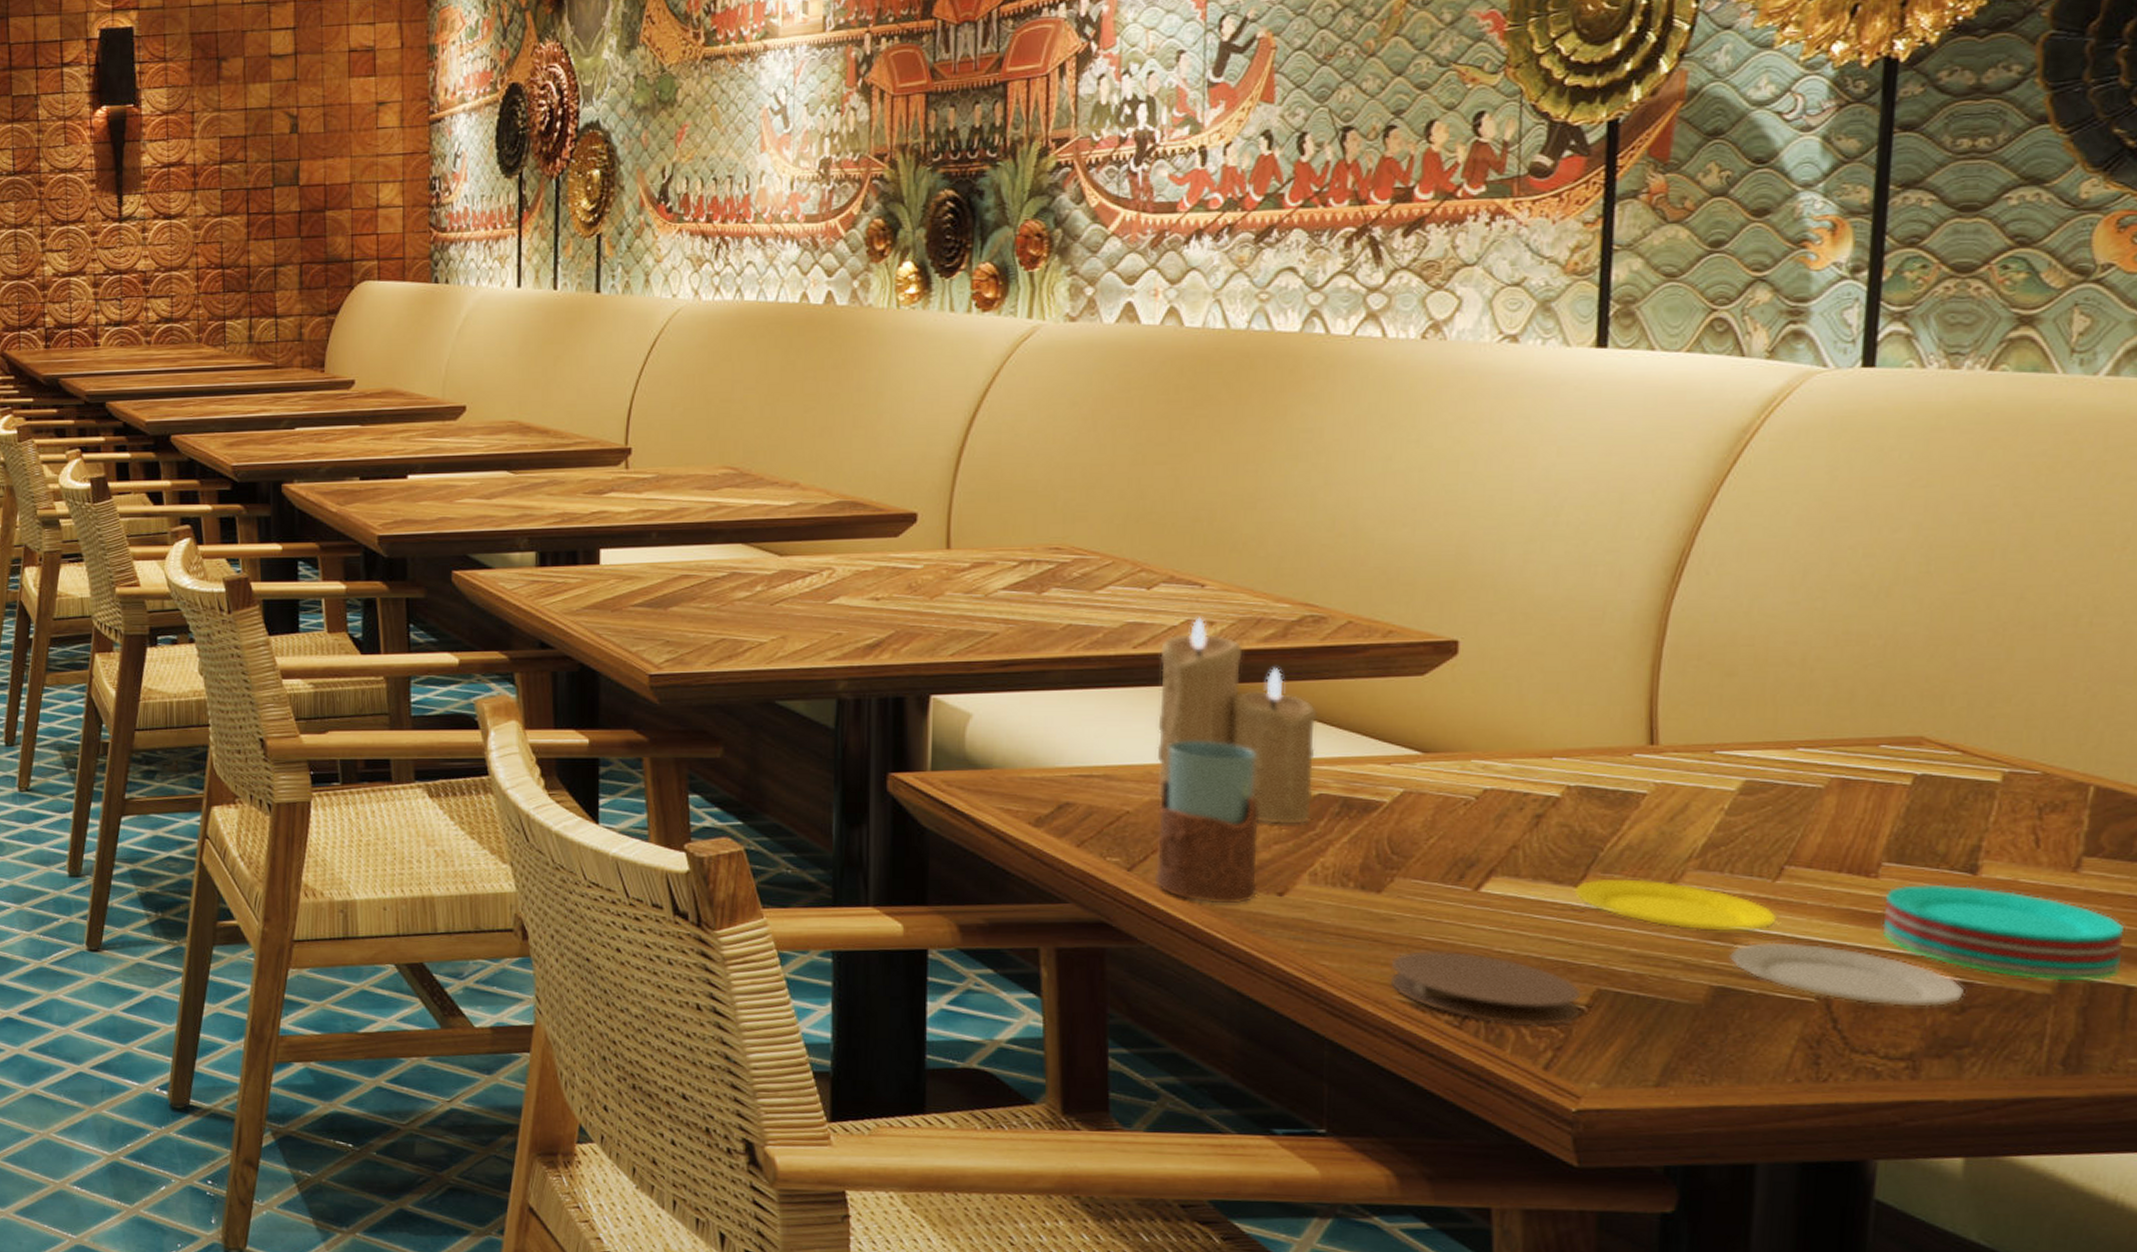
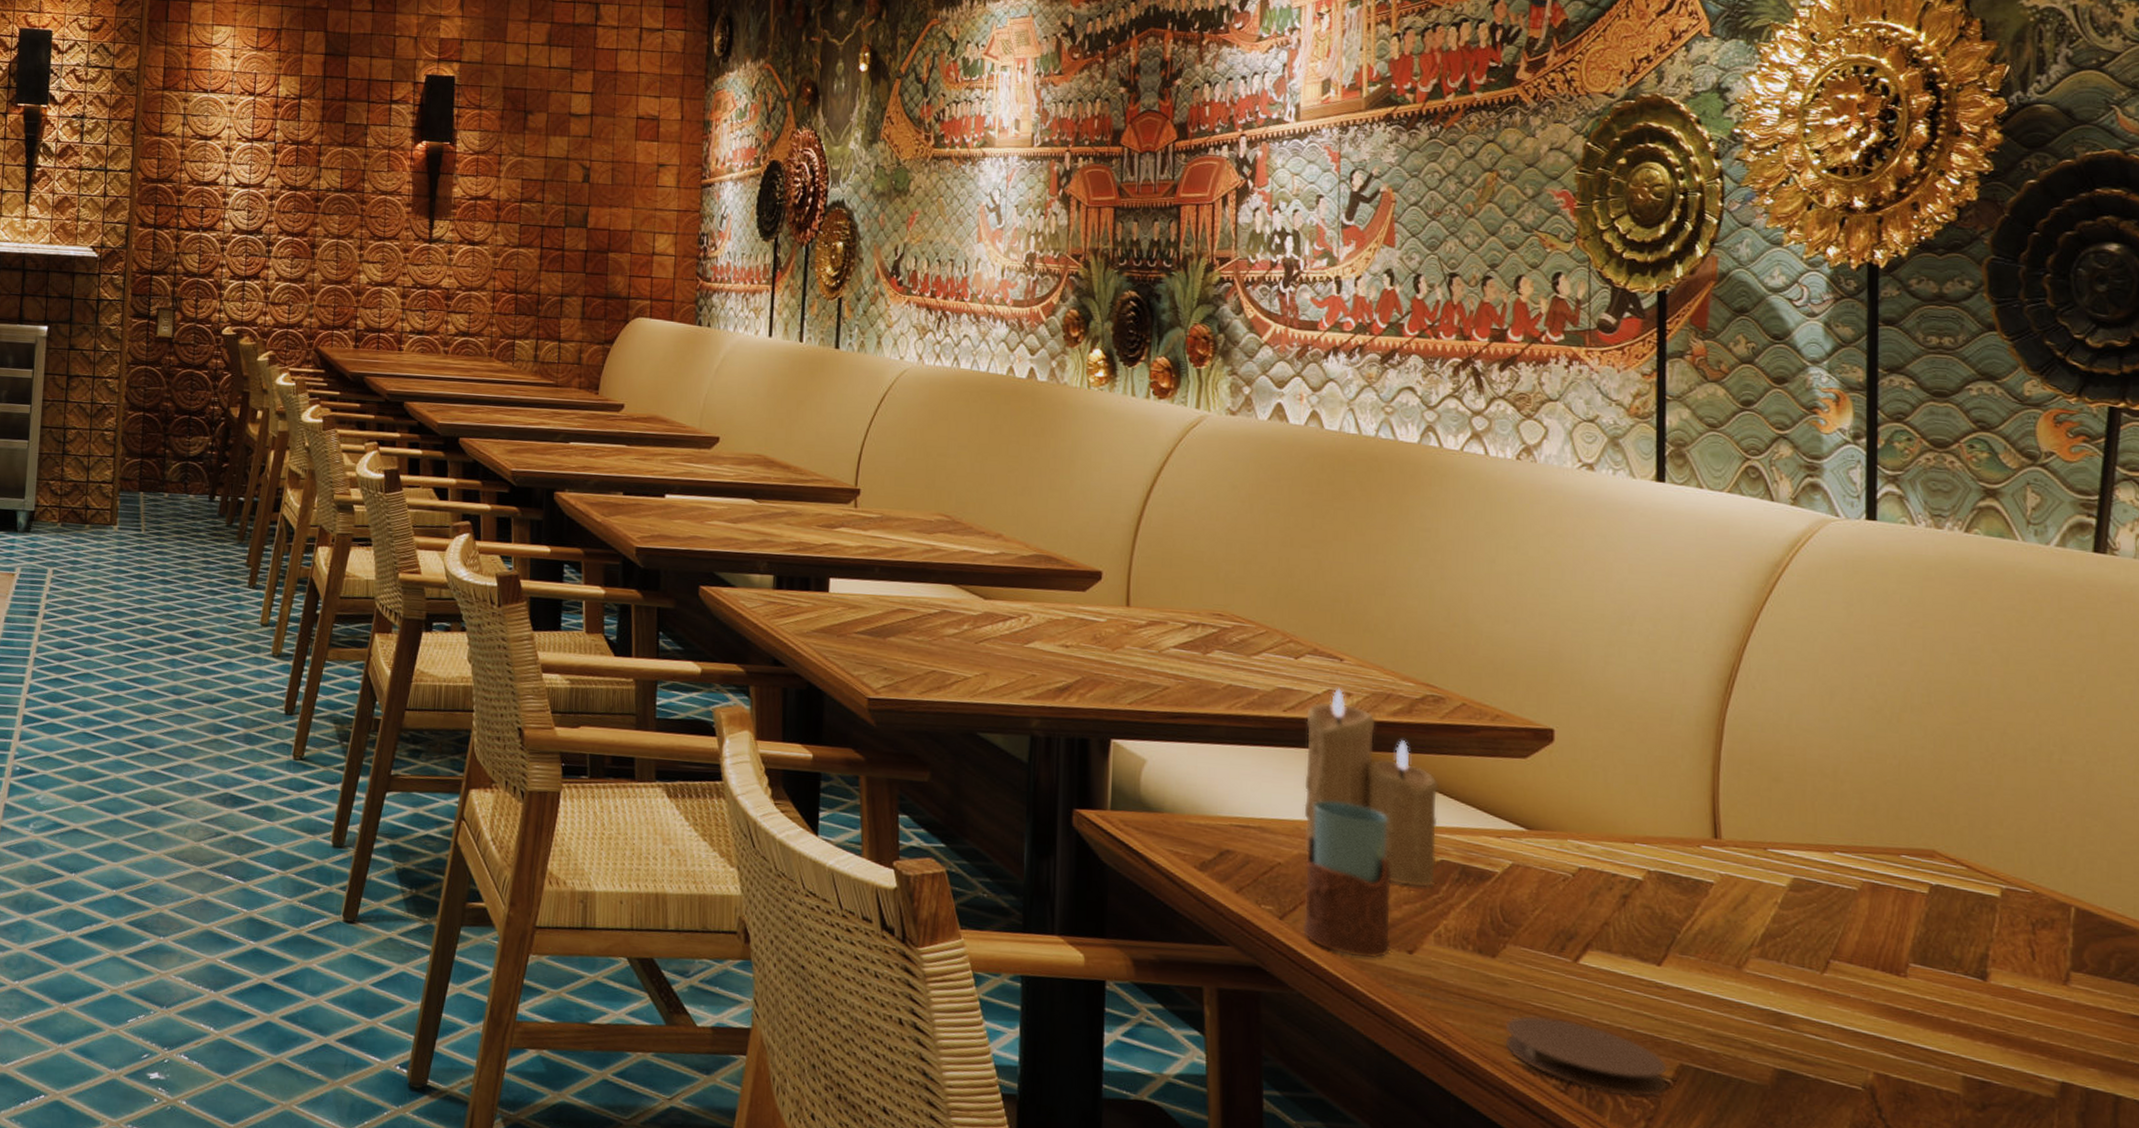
plate: present [1574,878,2124,1007] -> none [1657,959,2110,1103]

